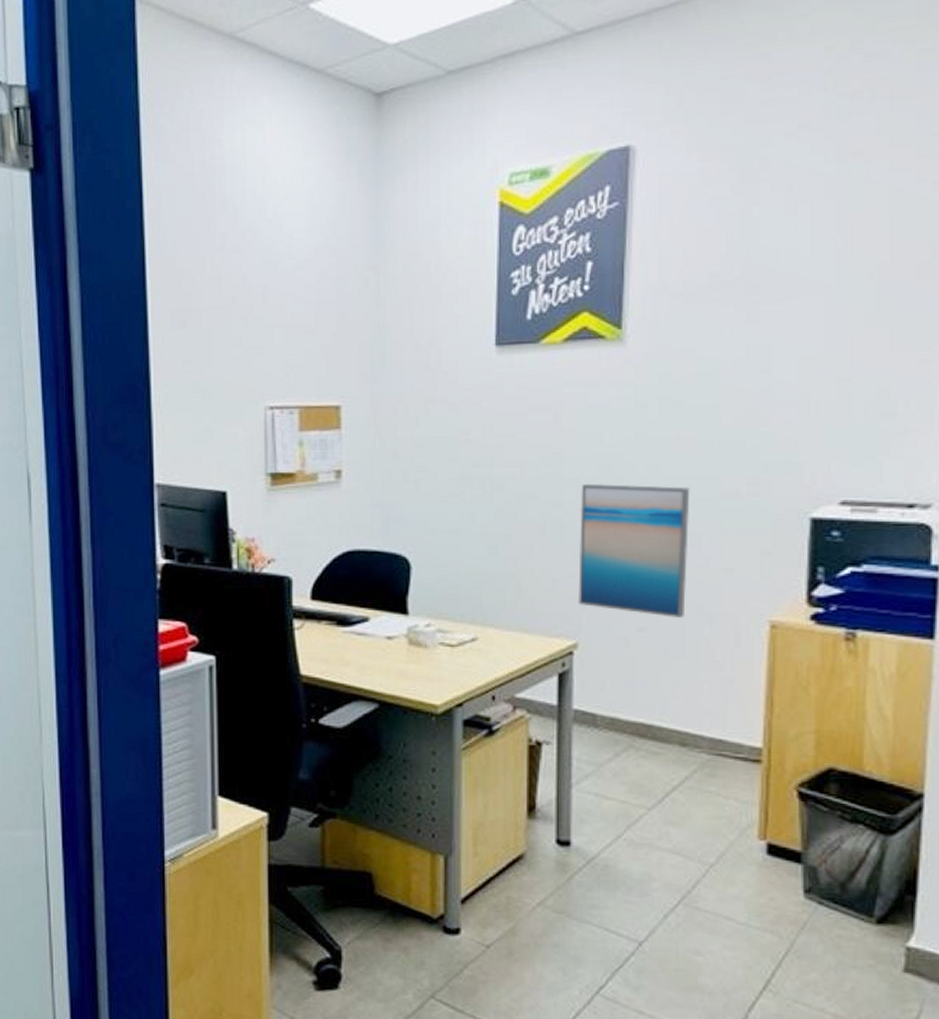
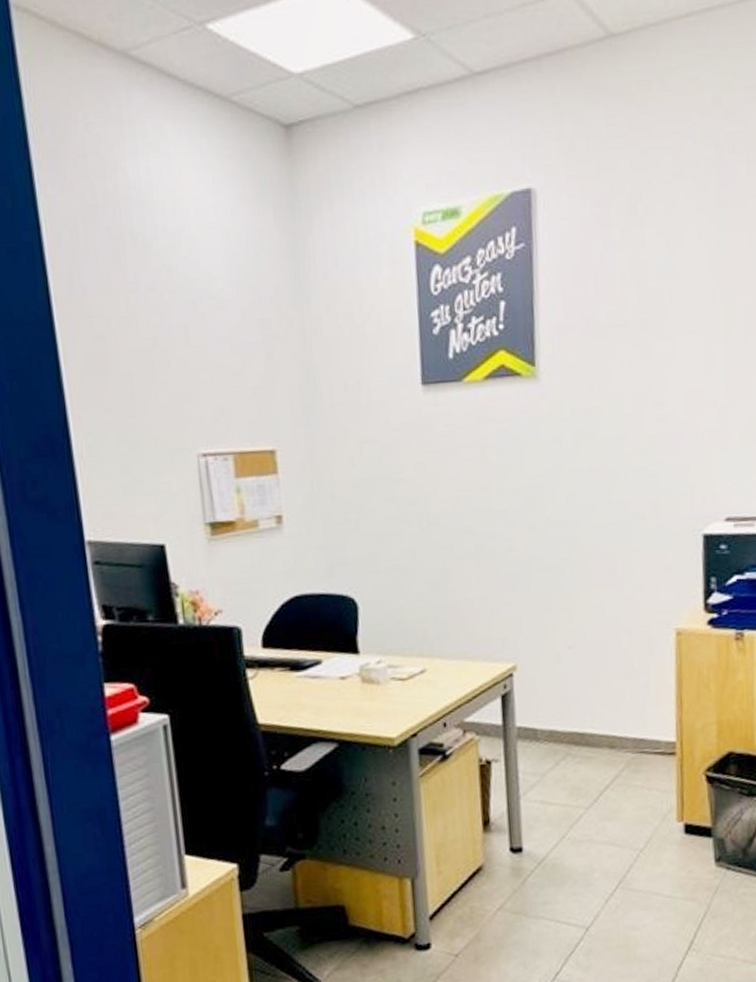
wall art: present [578,483,690,618] -> none [509,513,606,634]

